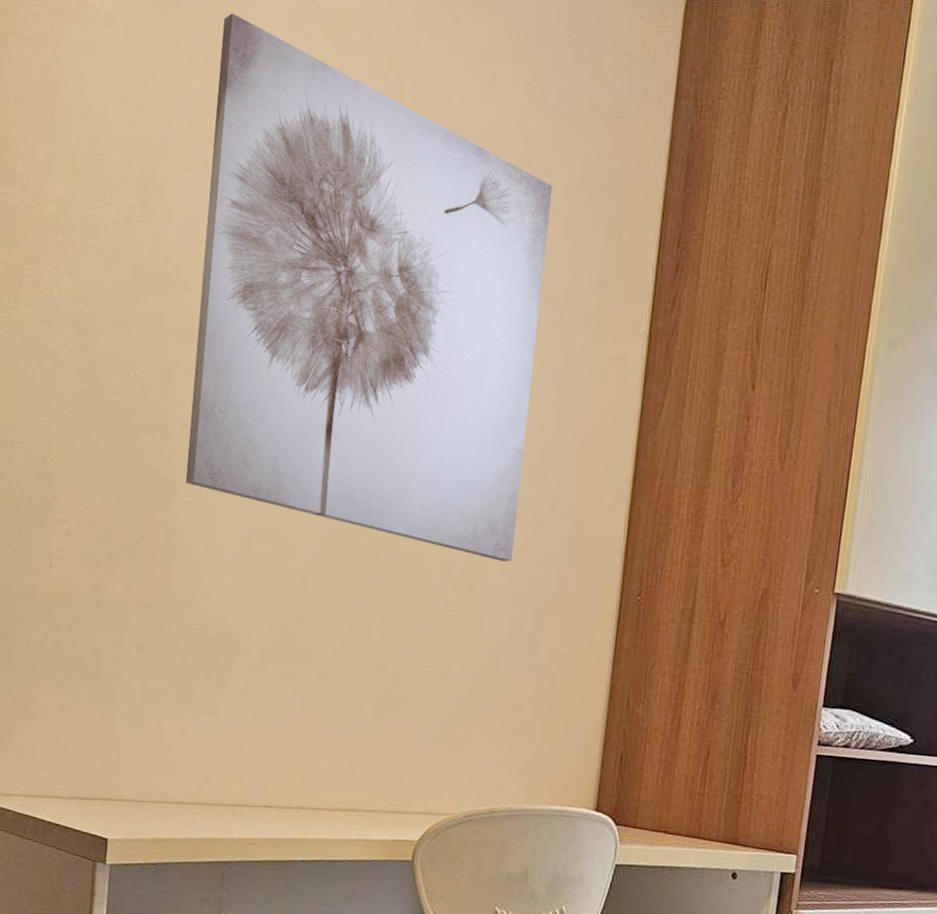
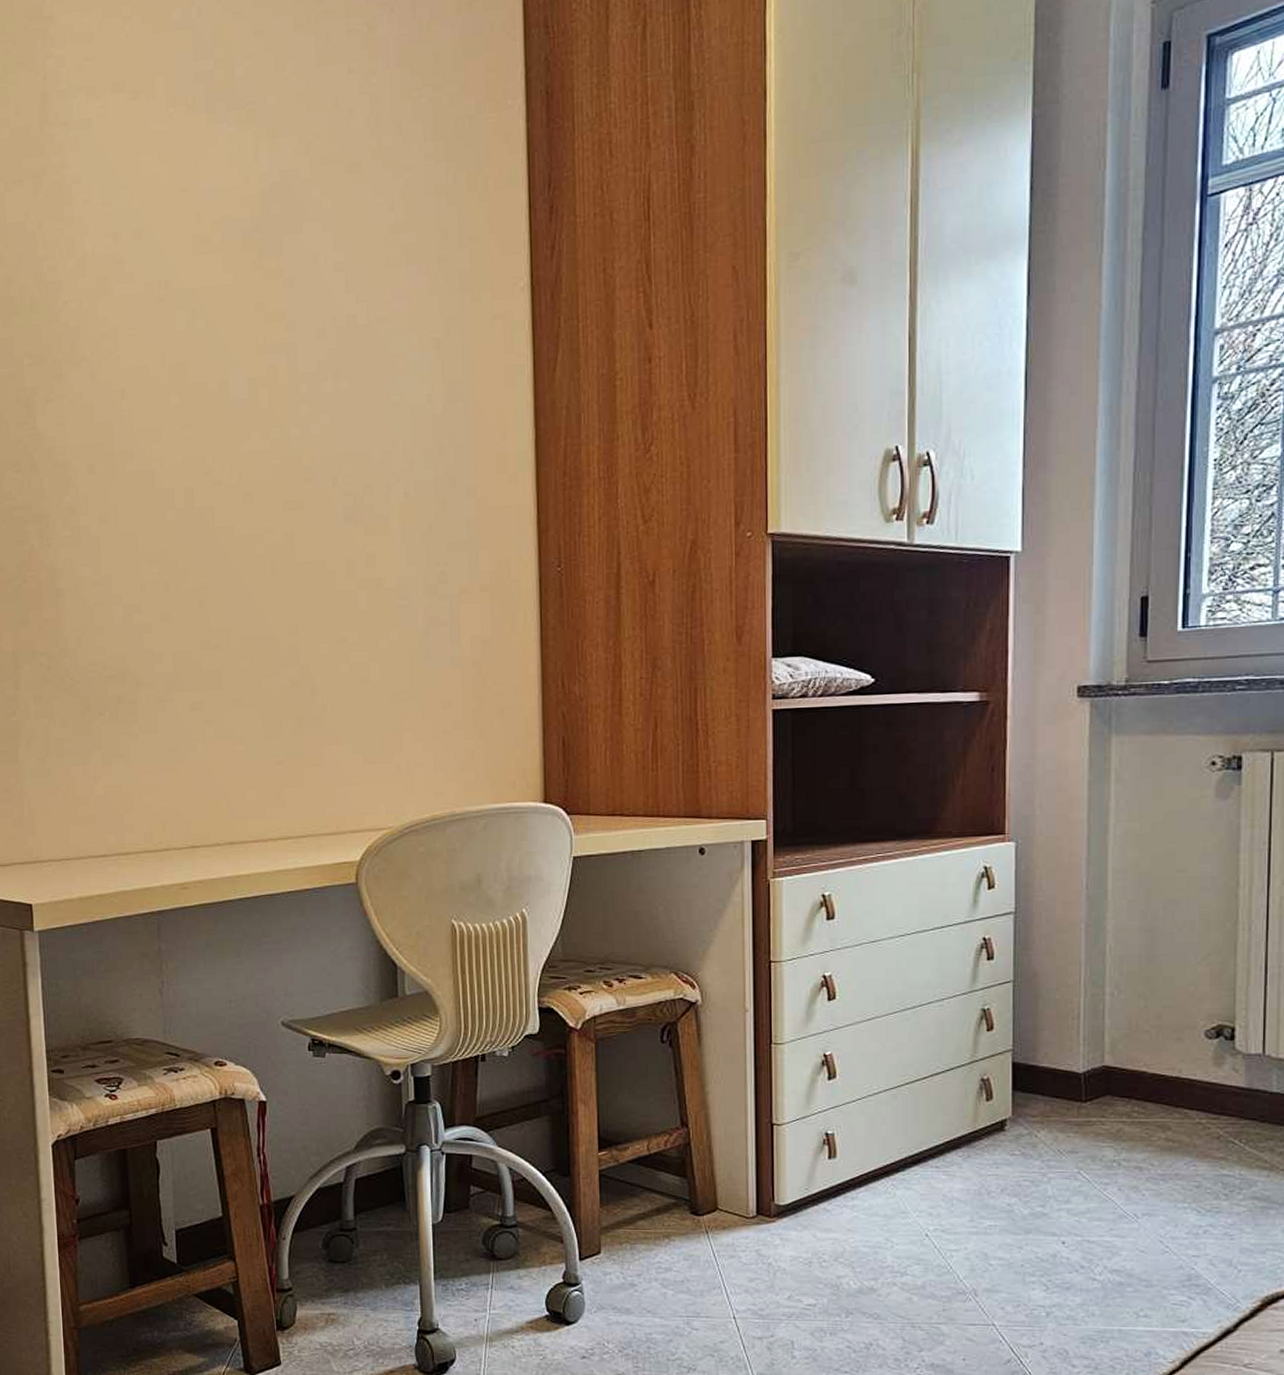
wall art: present [185,13,553,562] -> none [32,10,419,551]

